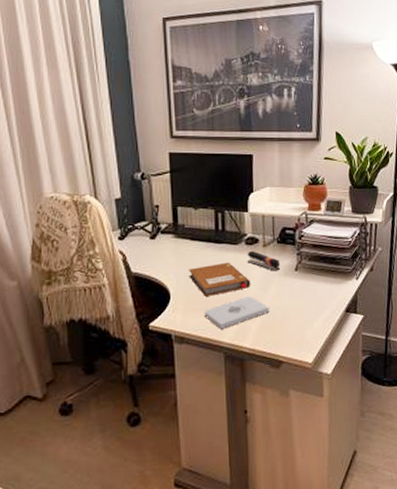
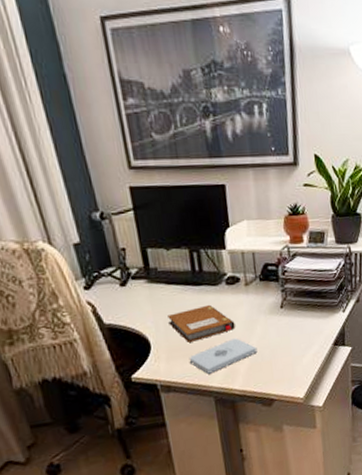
stapler: present [247,250,281,271] -> none [228,290,266,311]

